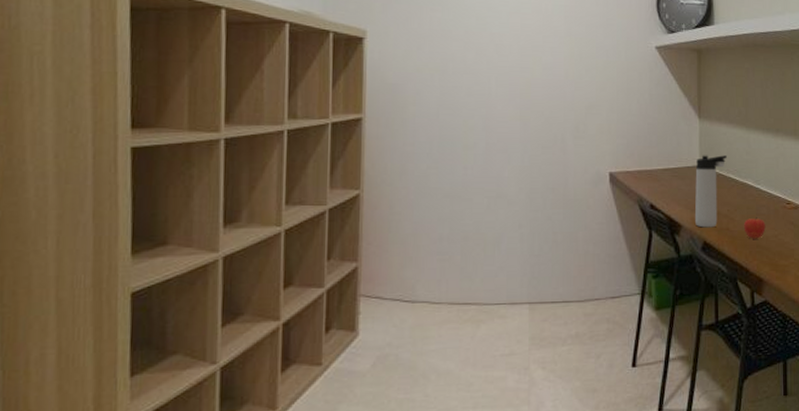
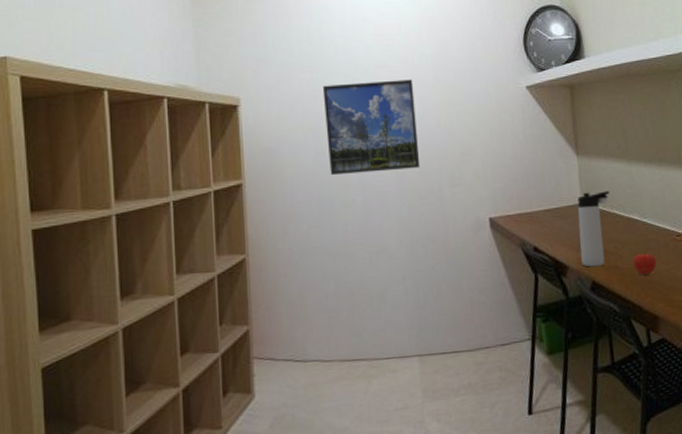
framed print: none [452,26,546,118] -> present [322,79,421,176]

